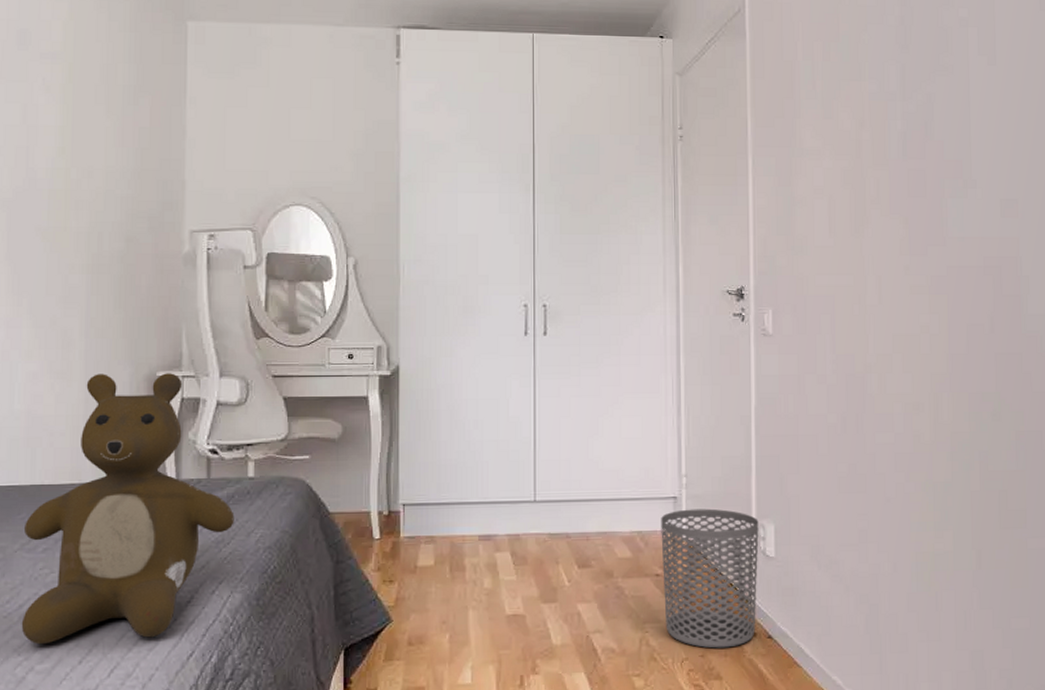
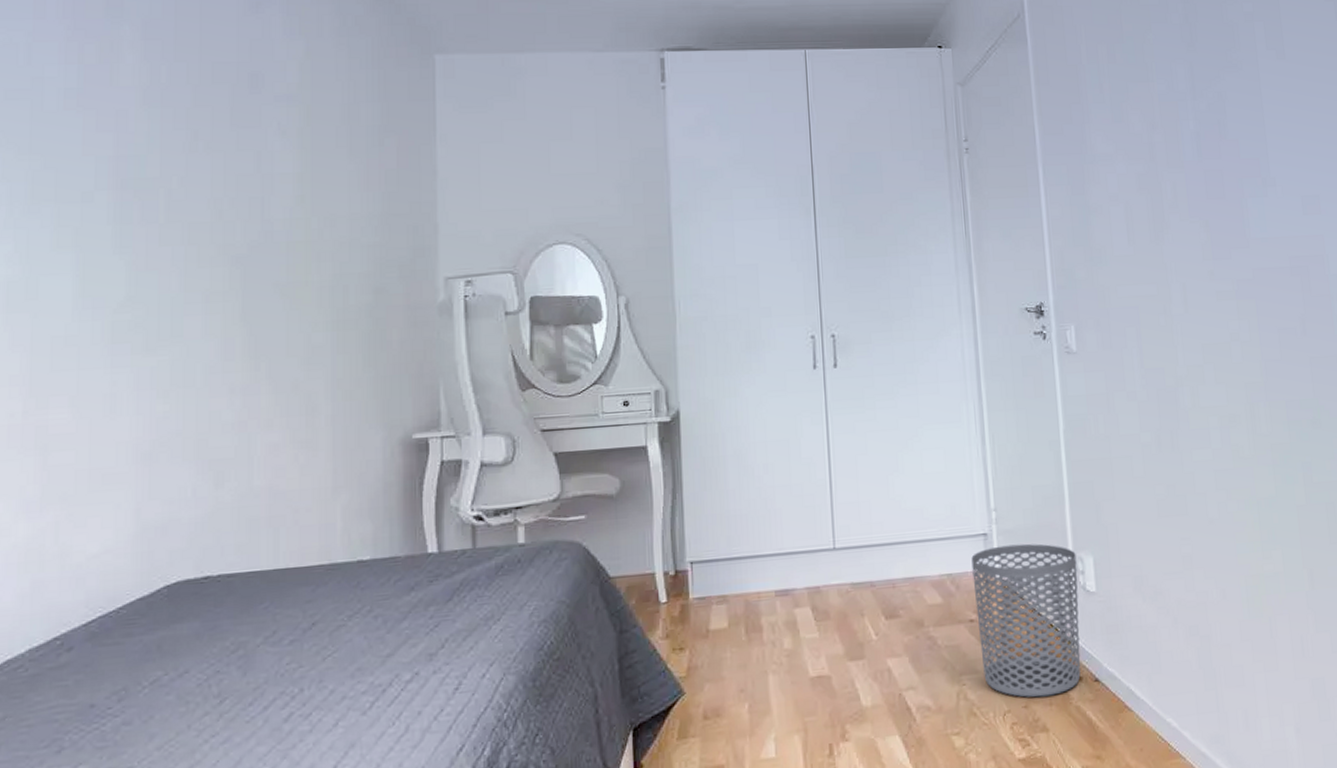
teddy bear: present [21,373,235,645] -> none [266,434,505,751]

